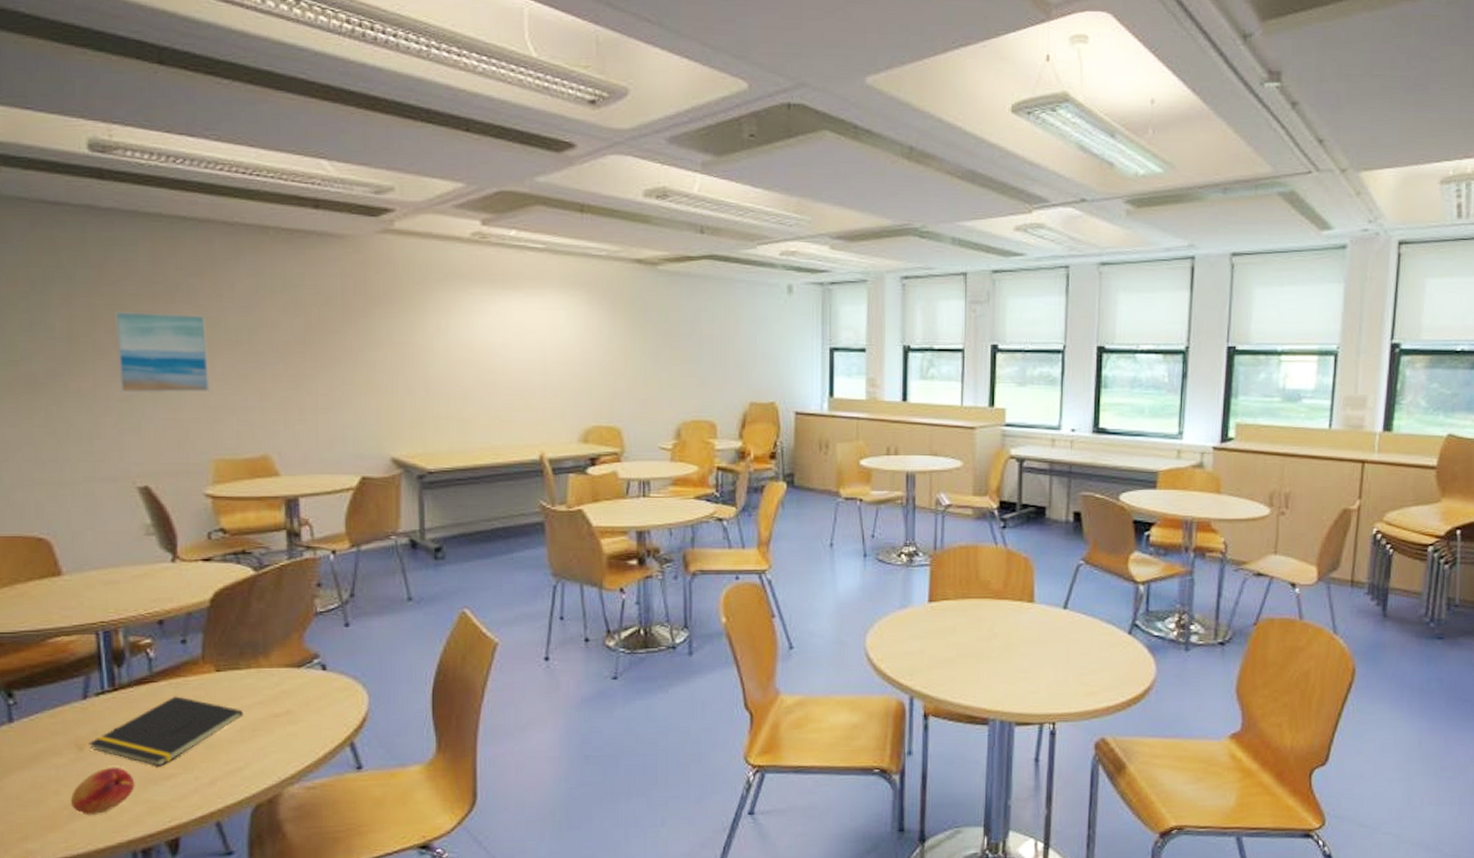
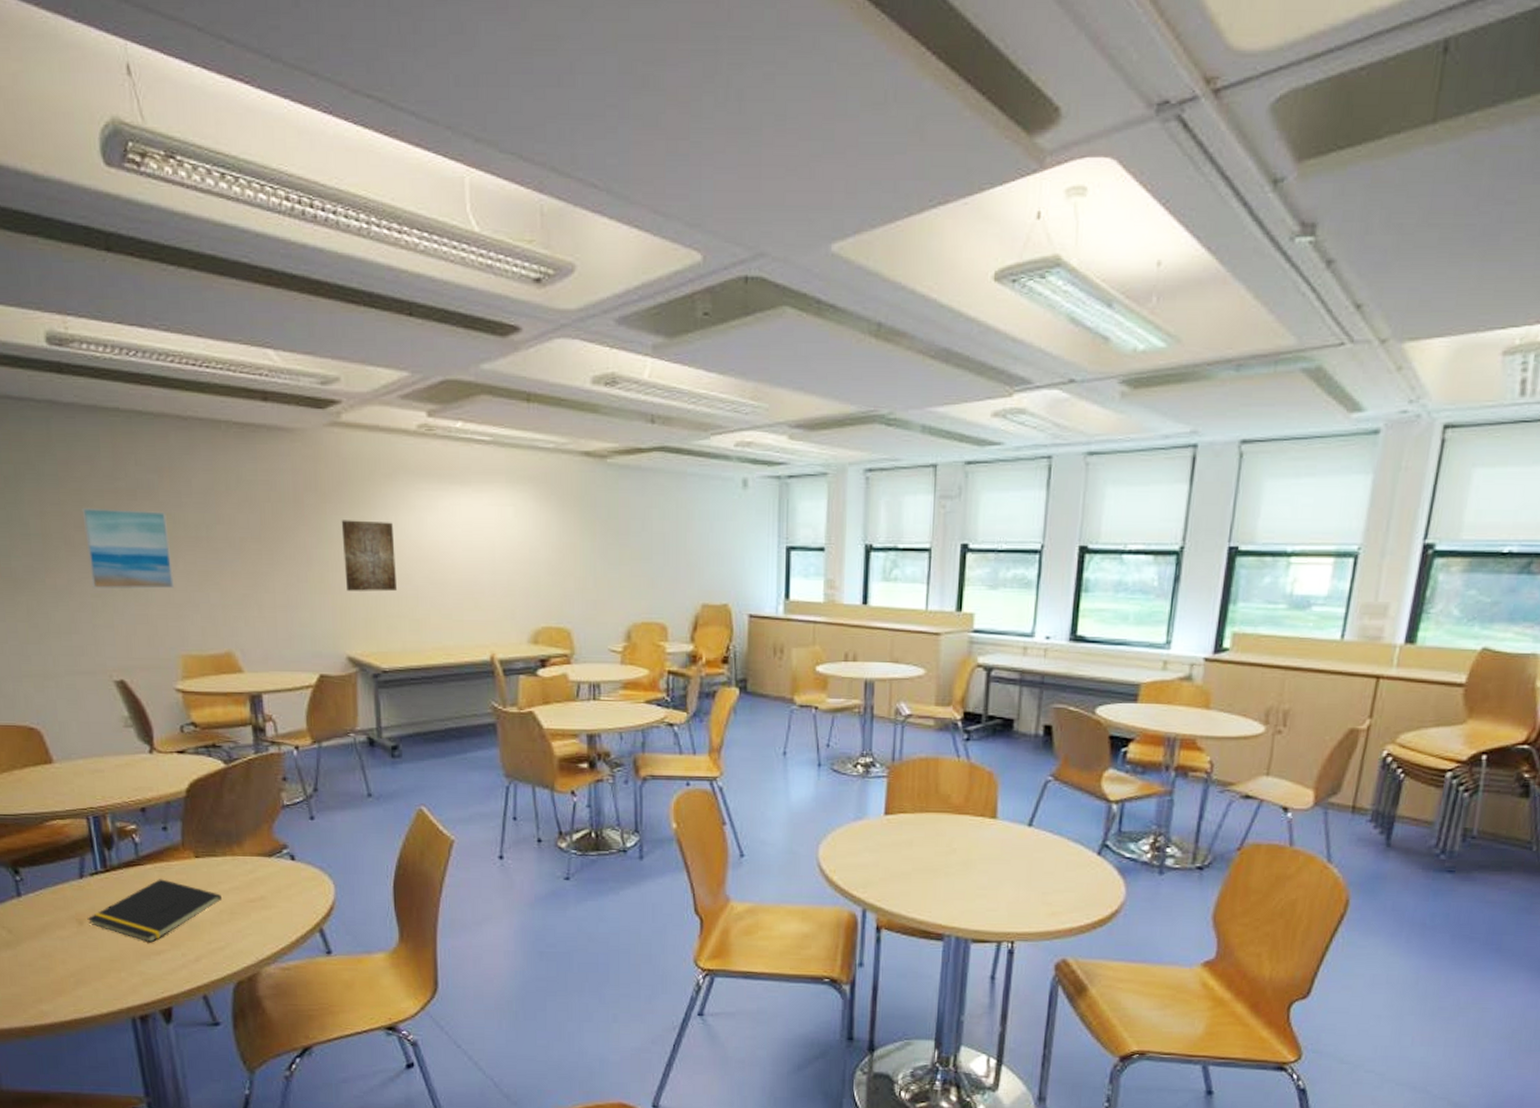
fruit: present [70,766,135,816] -> none [75,941,130,984]
wall art: none [390,323,445,393] -> present [341,520,396,592]

